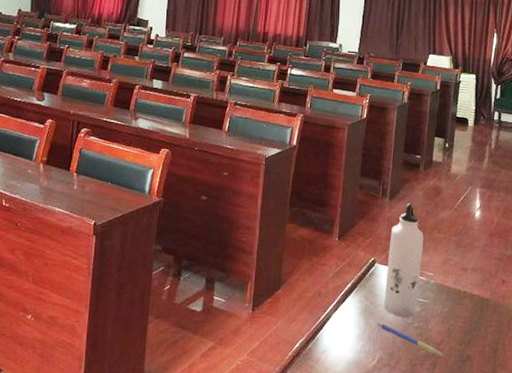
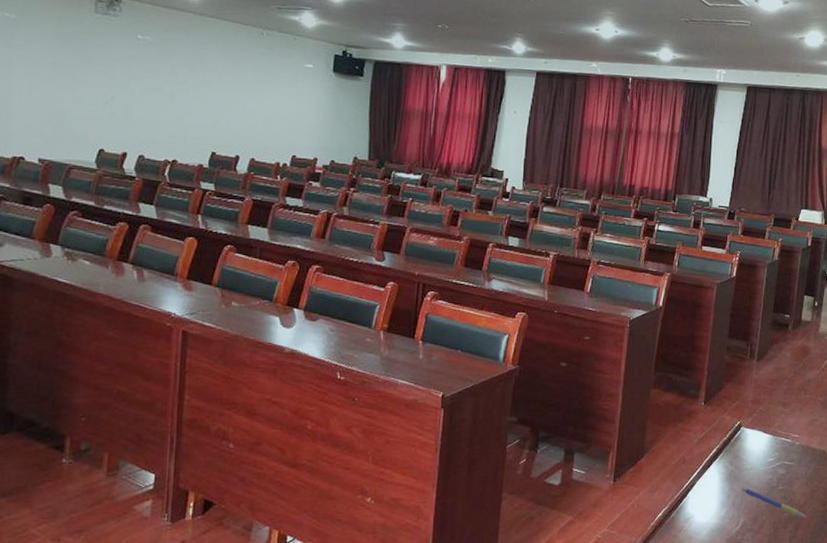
water bottle: present [384,202,424,319] -> none [749,363,791,482]

